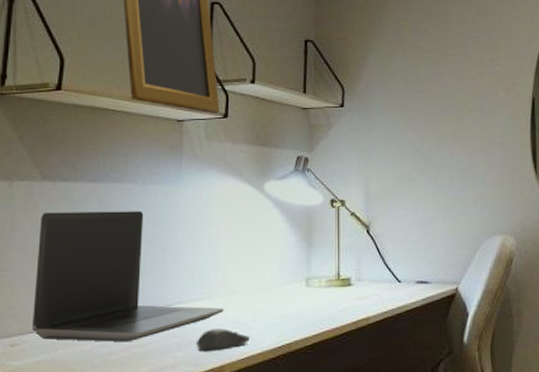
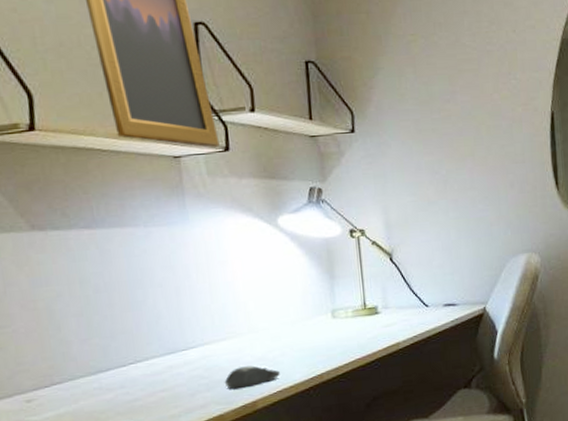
laptop computer: present [32,211,224,343] -> none [36,255,250,393]

